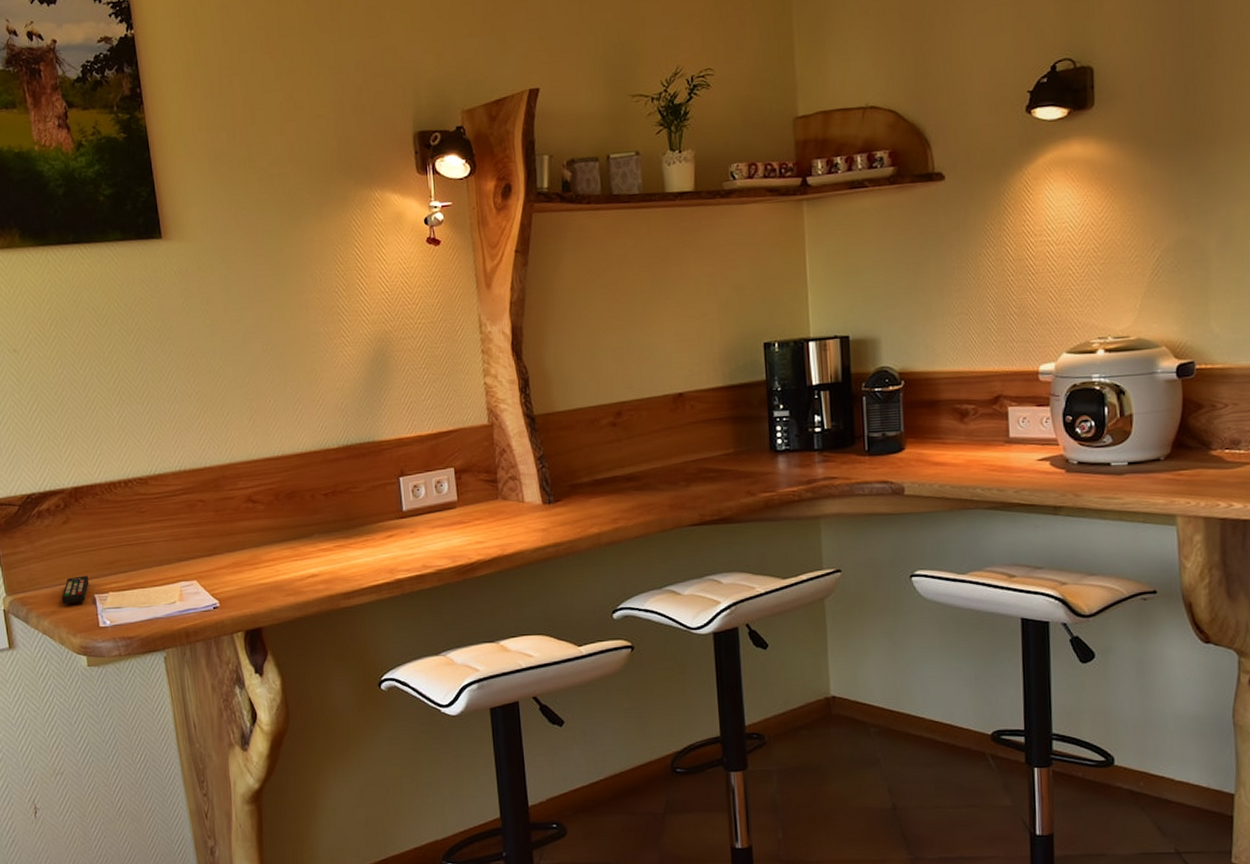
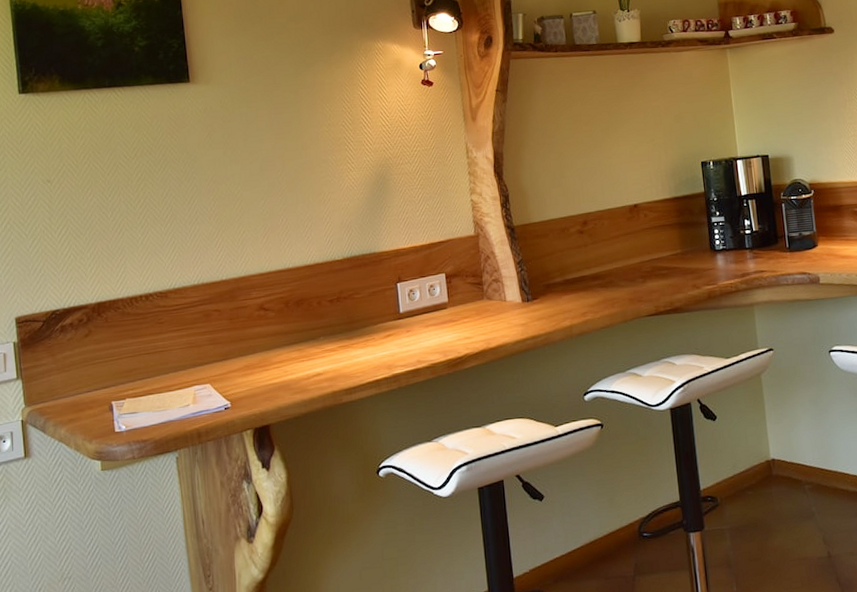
remote control: present [61,575,89,604] -> none [79,384,107,412]

